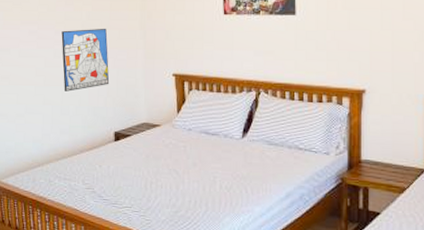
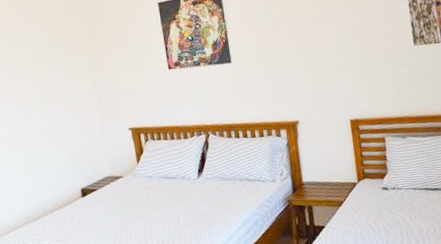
wall art: present [61,29,110,92] -> none [20,94,71,157]

